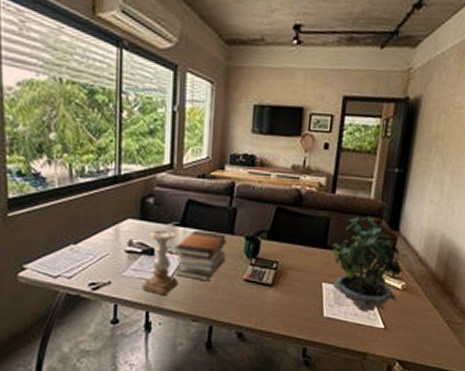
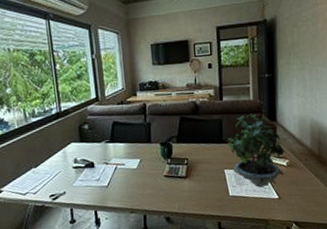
candle holder: present [141,230,178,296] -> none [88,147,115,197]
book stack: present [174,231,228,282] -> none [109,143,148,182]

